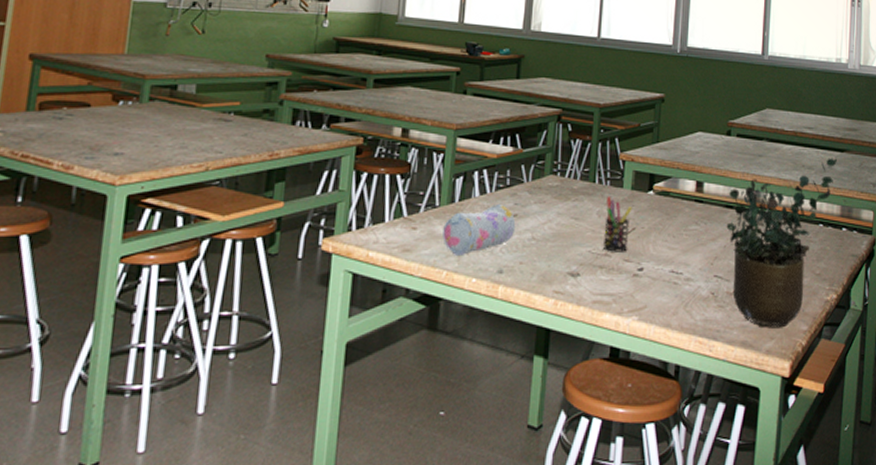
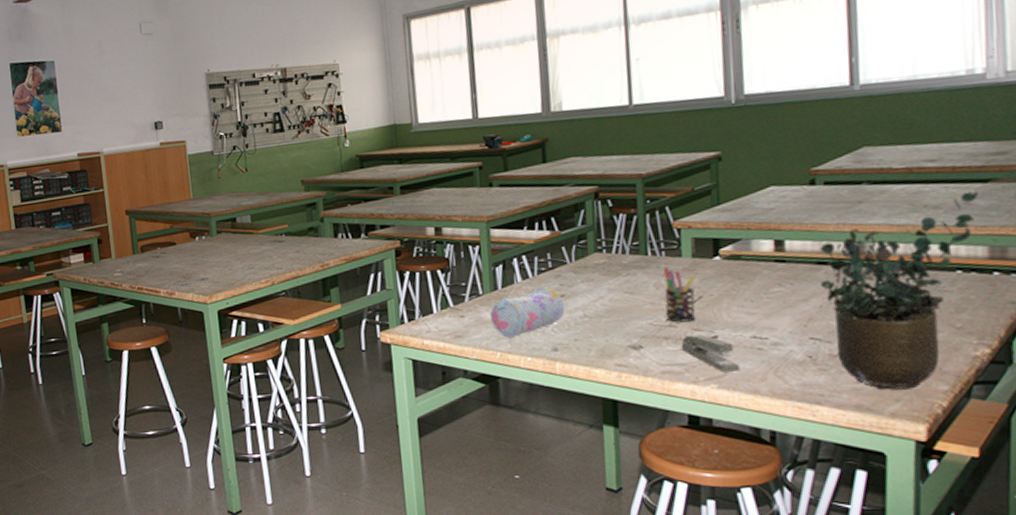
stapler: none [612,266,658,304] -> present [681,334,740,372]

